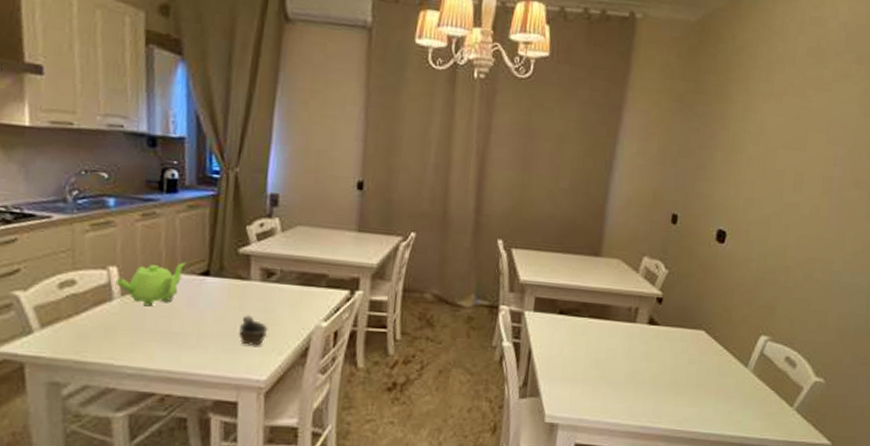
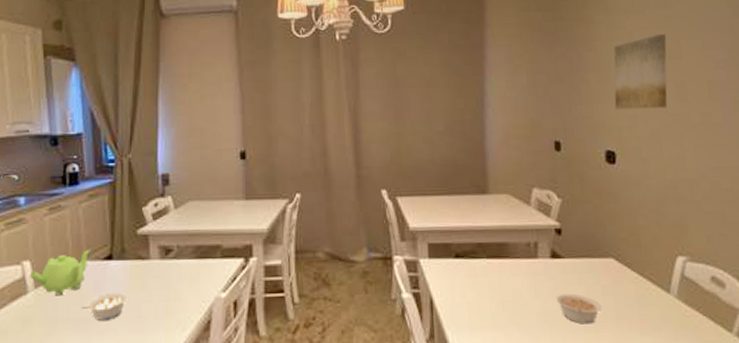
legume: none [172,309,222,336] -> present [82,292,126,320]
cup: present [239,315,268,346] -> none [144,294,171,324]
legume: none [645,358,685,388] -> present [556,293,602,324]
wall art: none [734,123,797,196] -> present [614,35,668,110]

